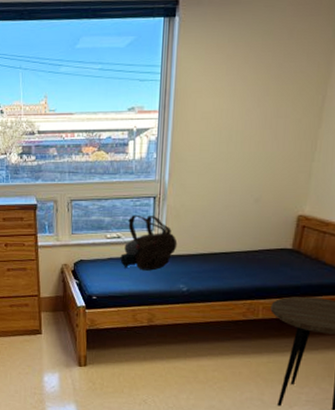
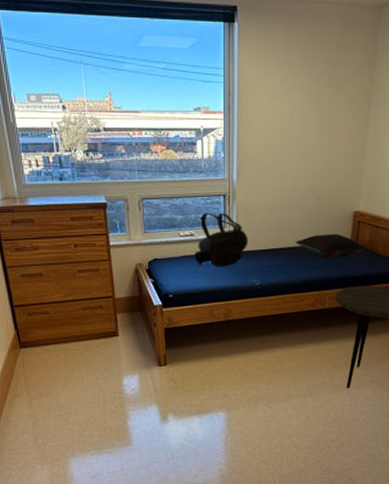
pillow: none [228,239,311,266] -> present [295,234,367,258]

